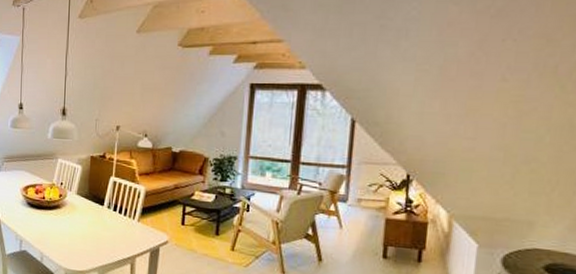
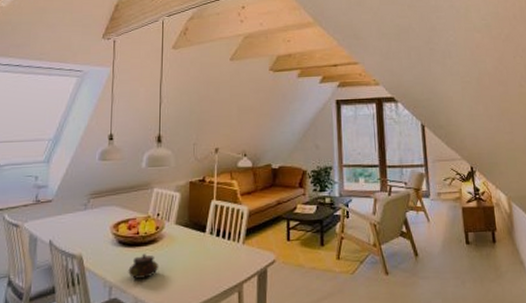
teapot: none [35,216,62,238] -> present [128,253,159,279]

